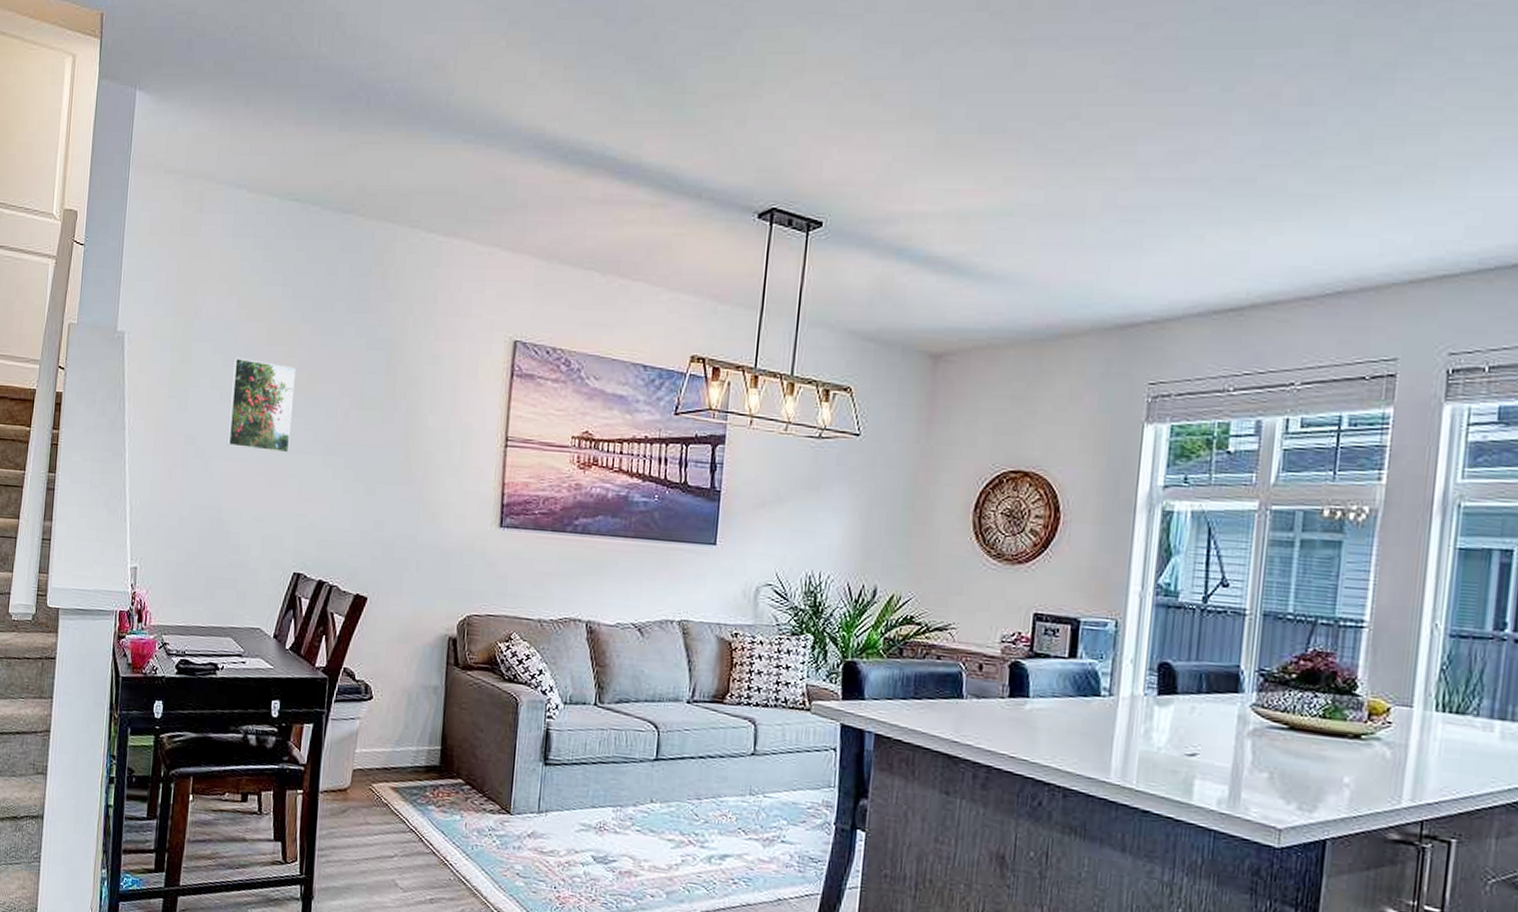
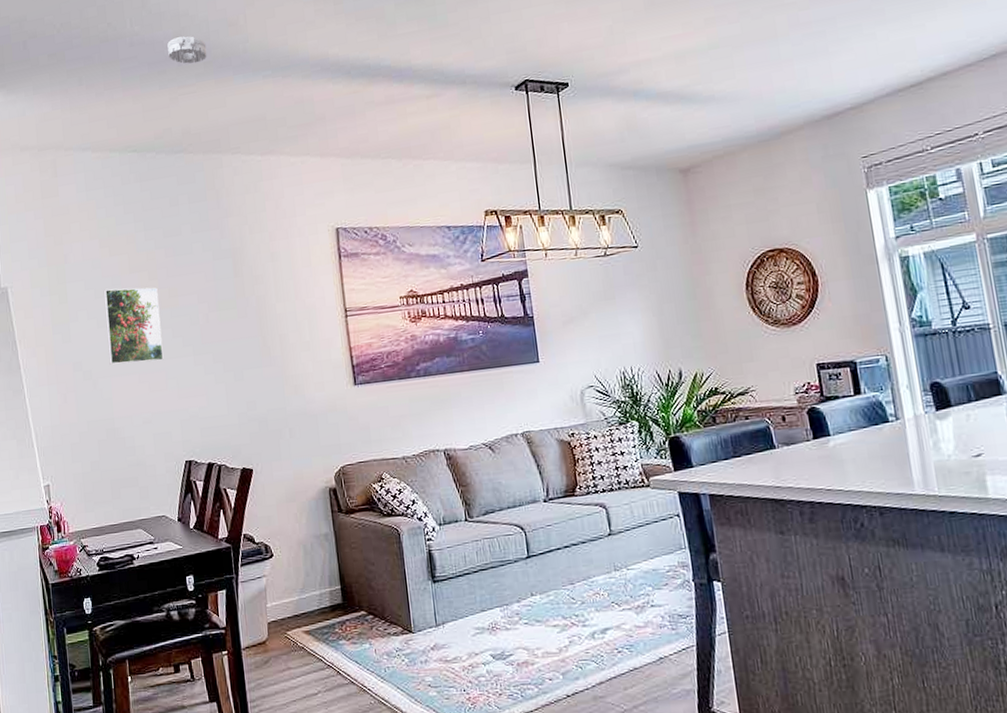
smoke detector: none [356,71,404,108] -> present [167,36,207,64]

